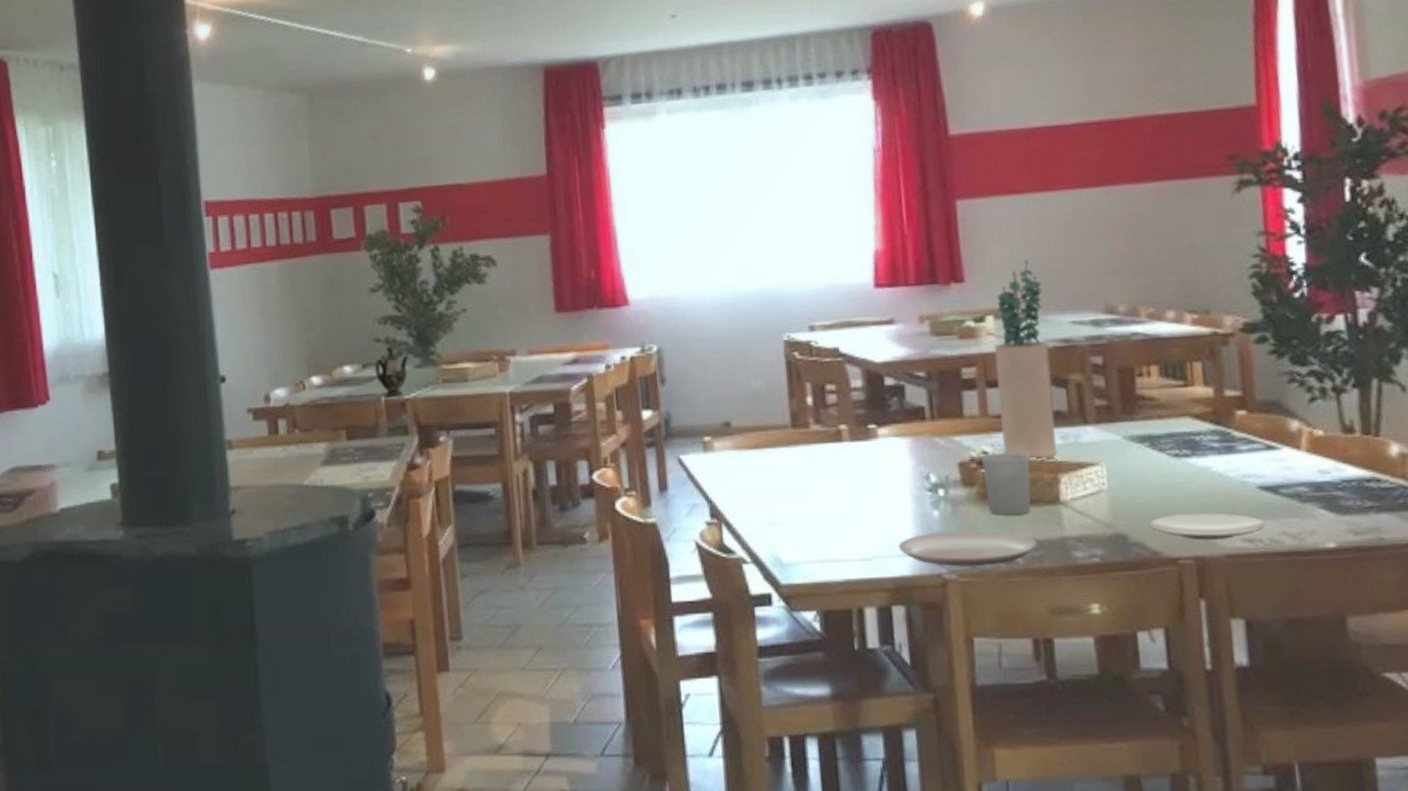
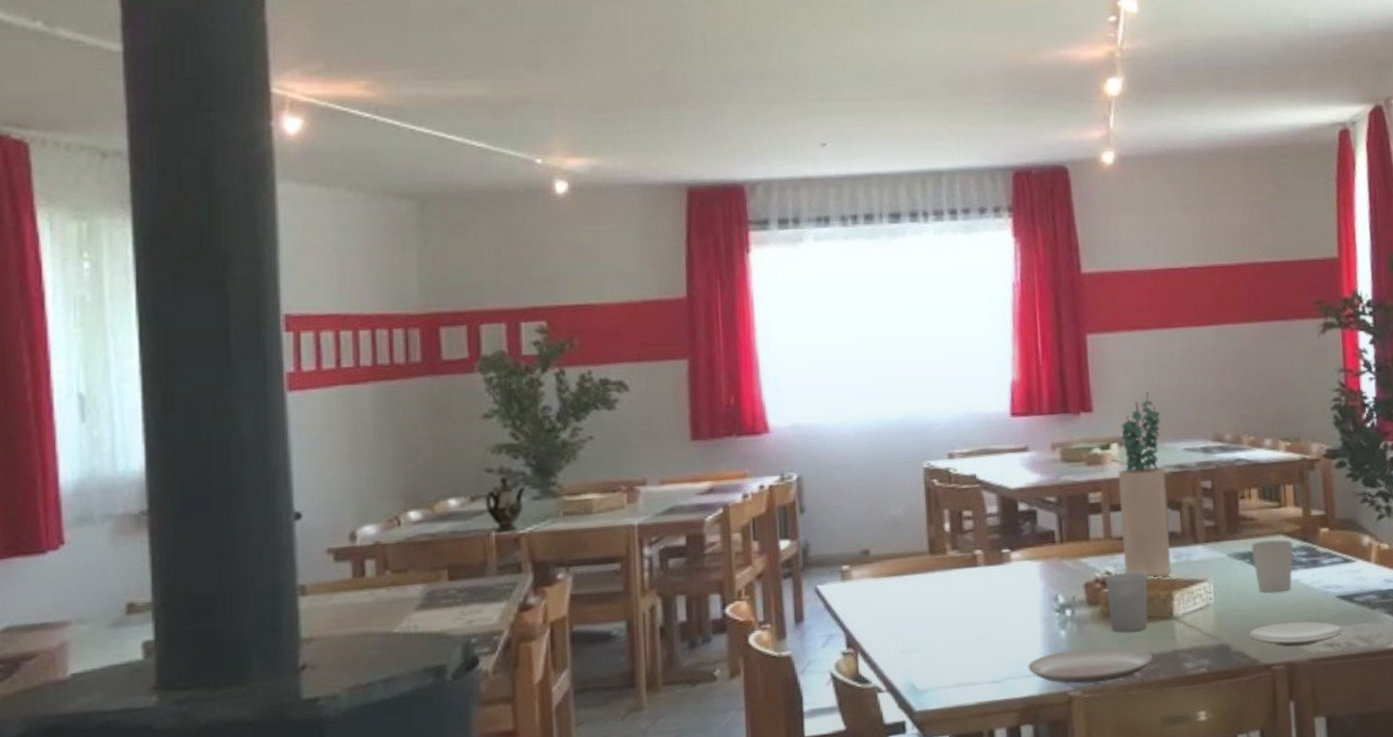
dixie cup: none [1151,422,1203,481] -> present [1251,539,1293,593]

